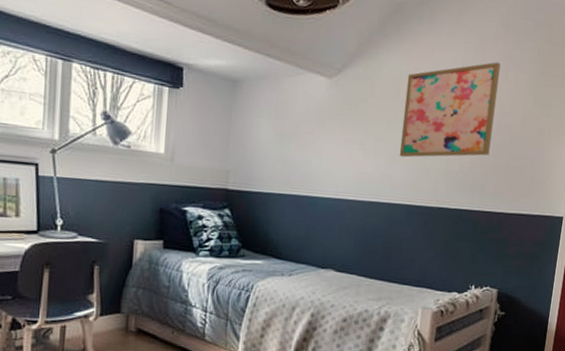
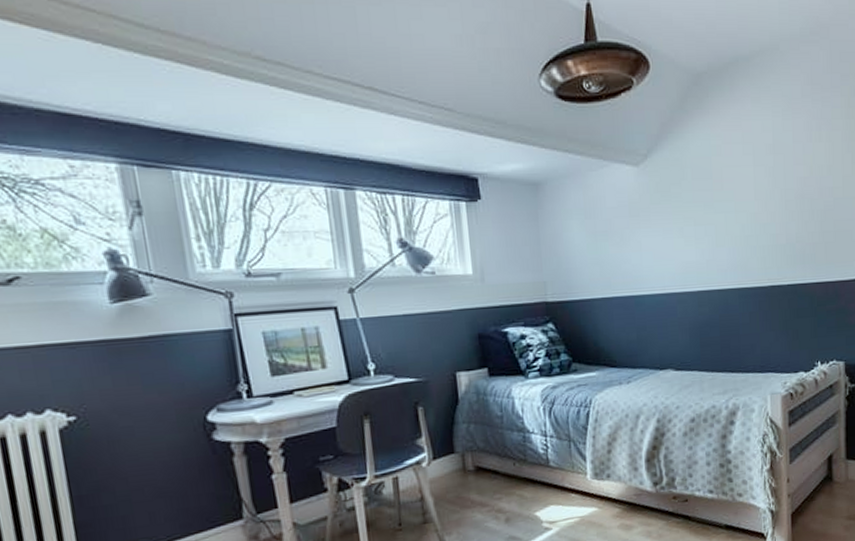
wall art: present [399,62,501,158] -> none [718,123,815,239]

